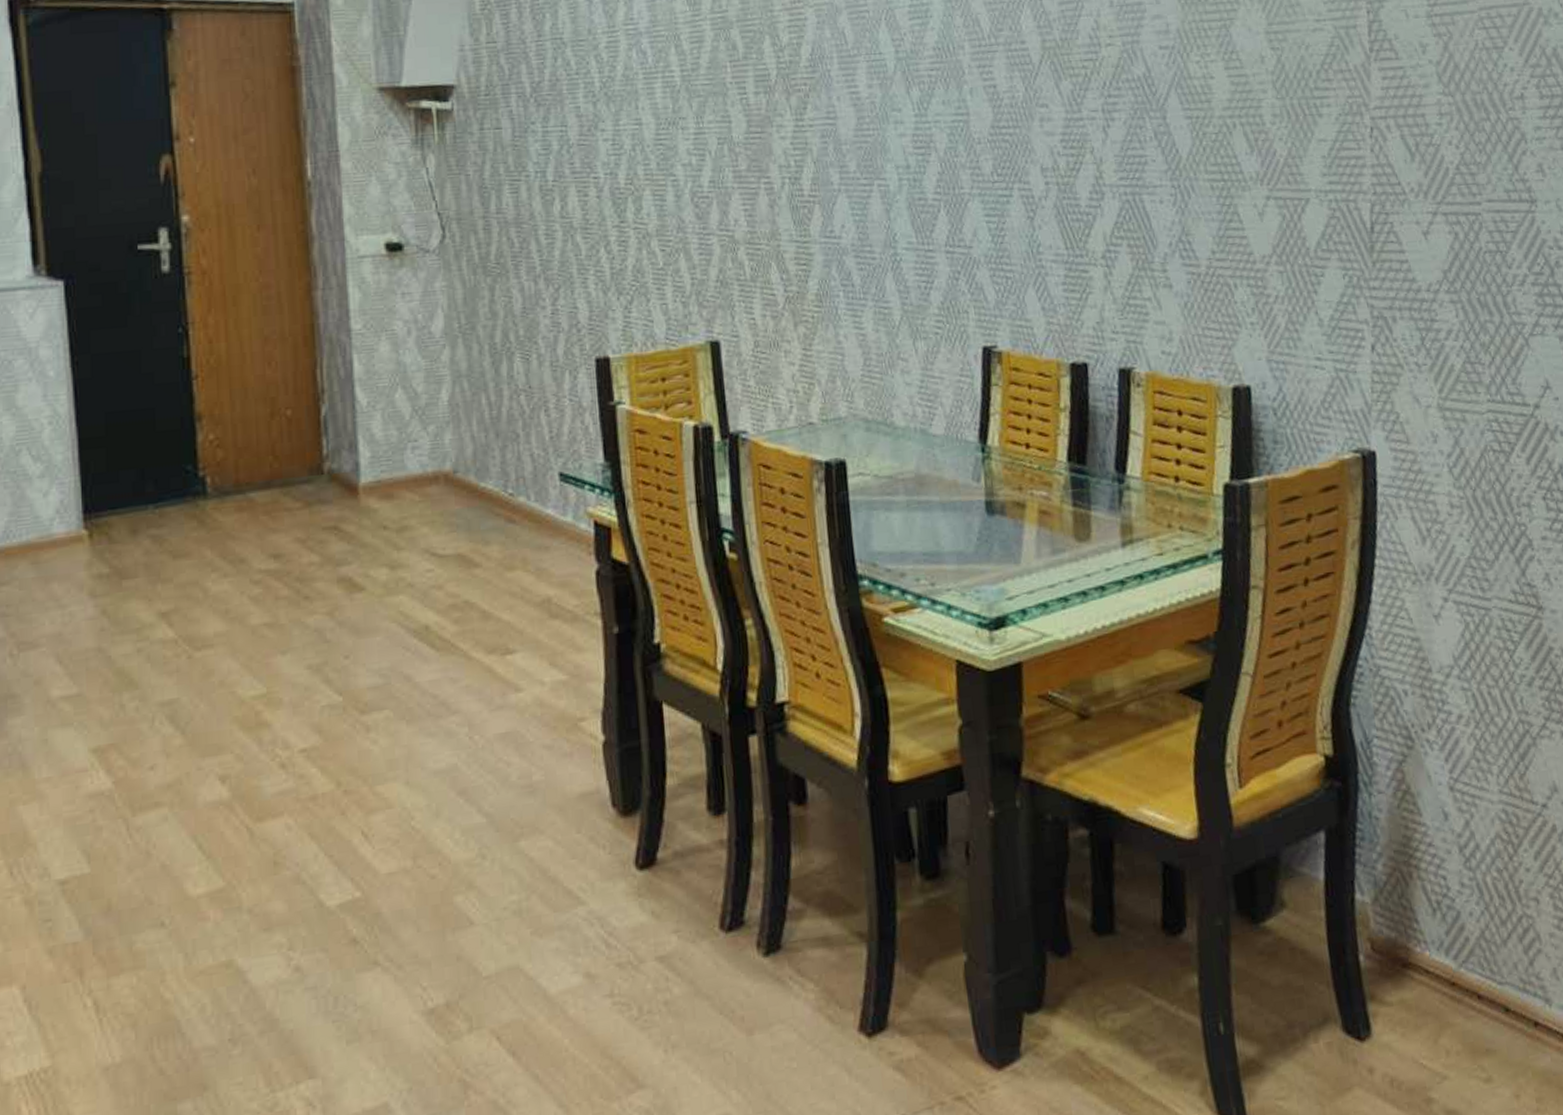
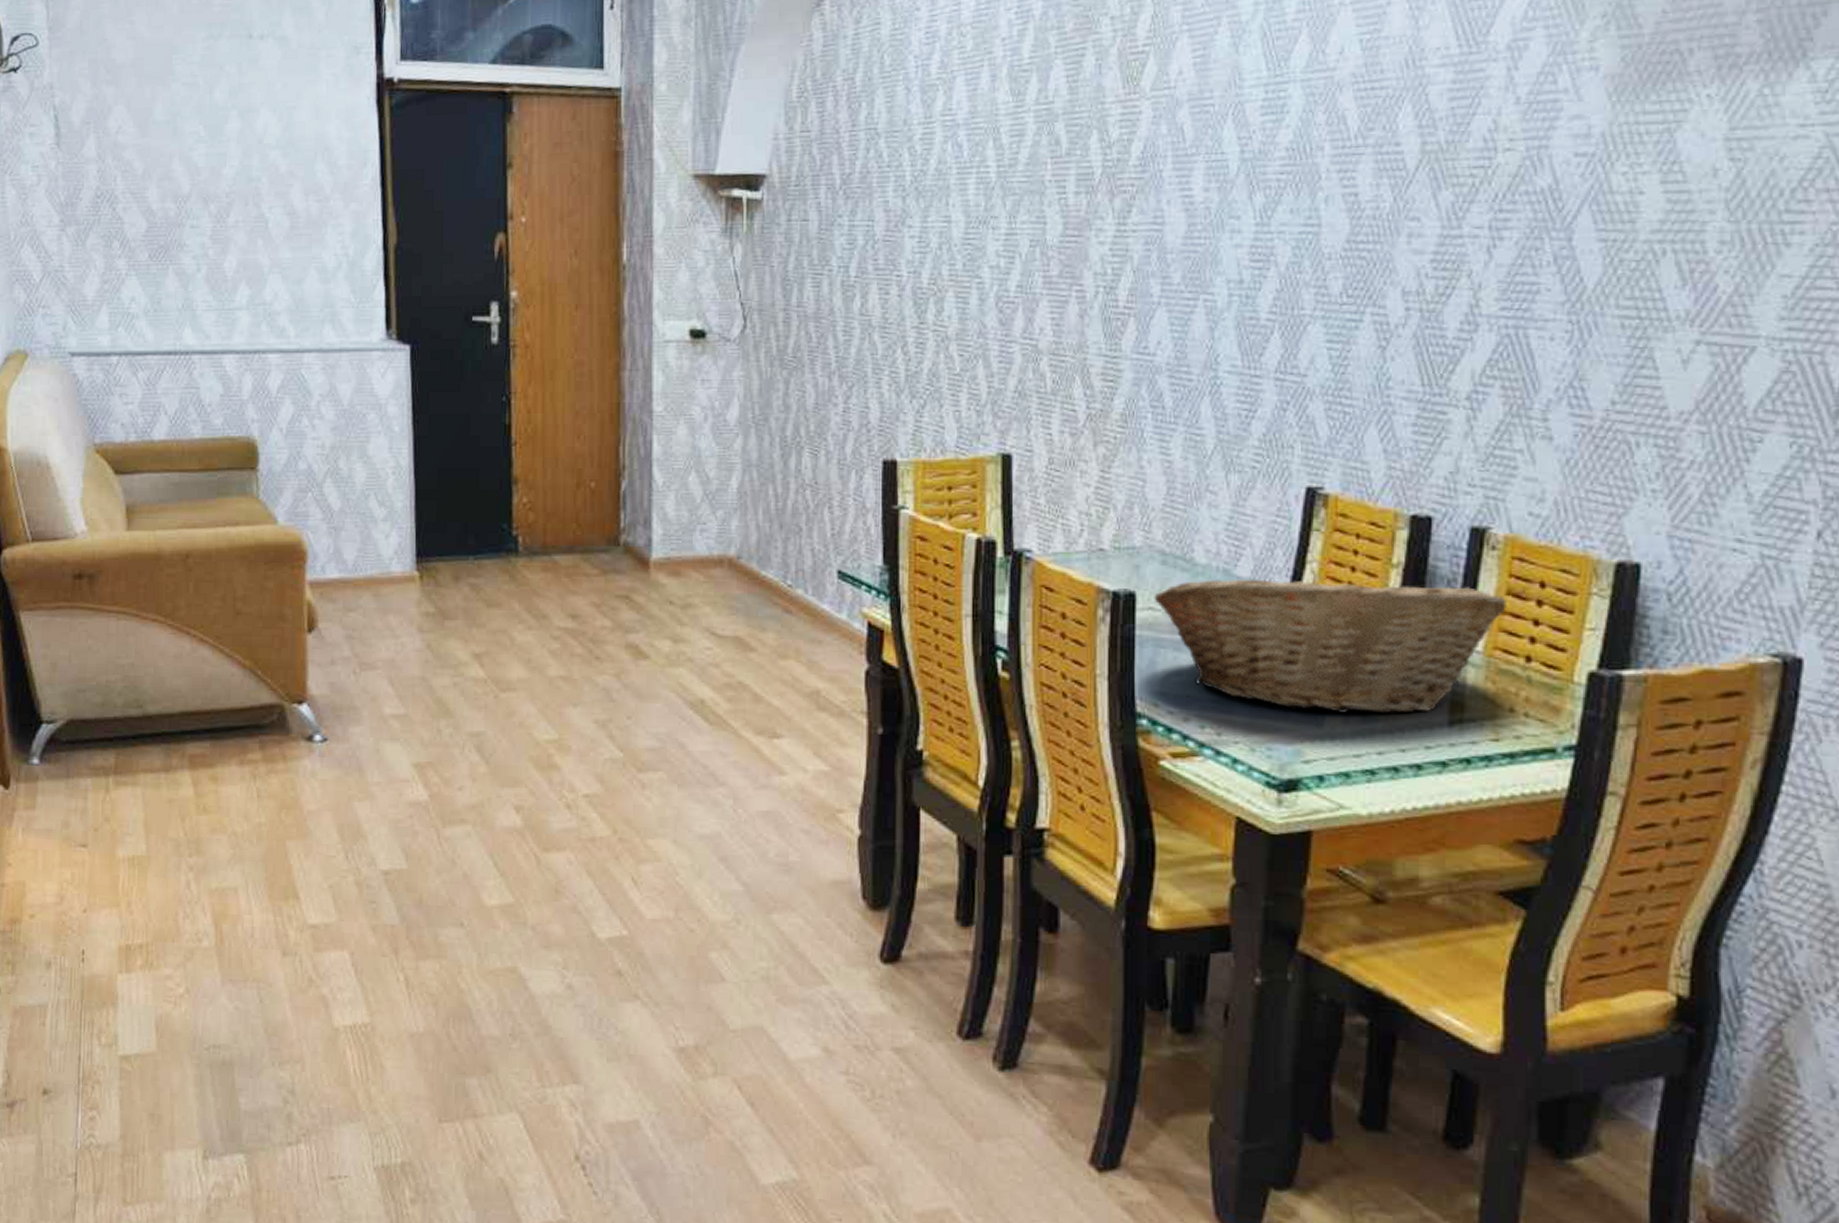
fruit basket: none [862,421,1155,551] -> present [1154,569,1507,714]

